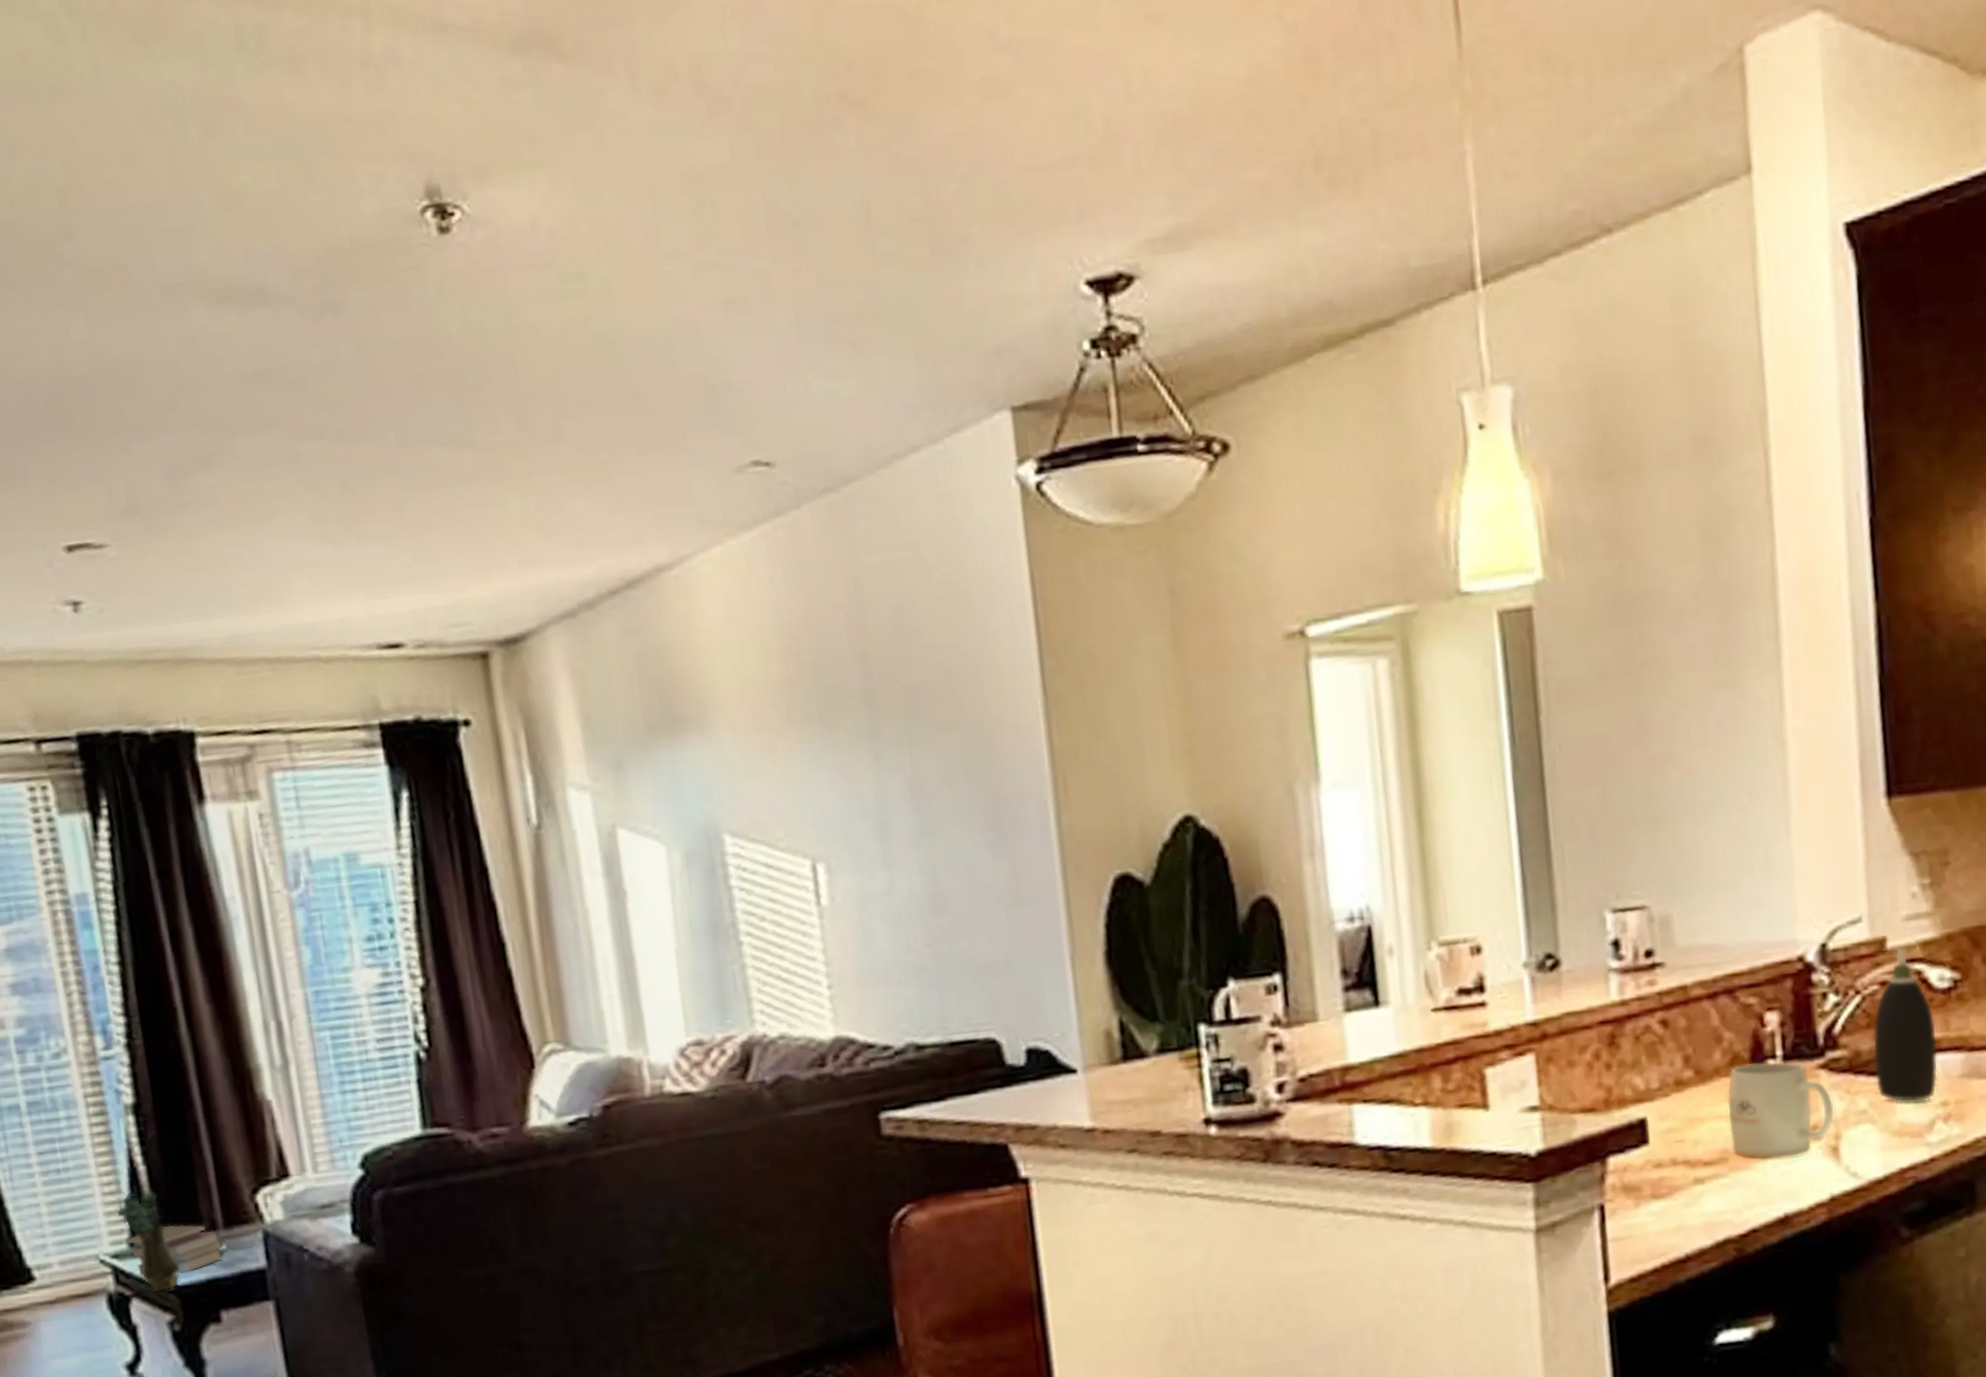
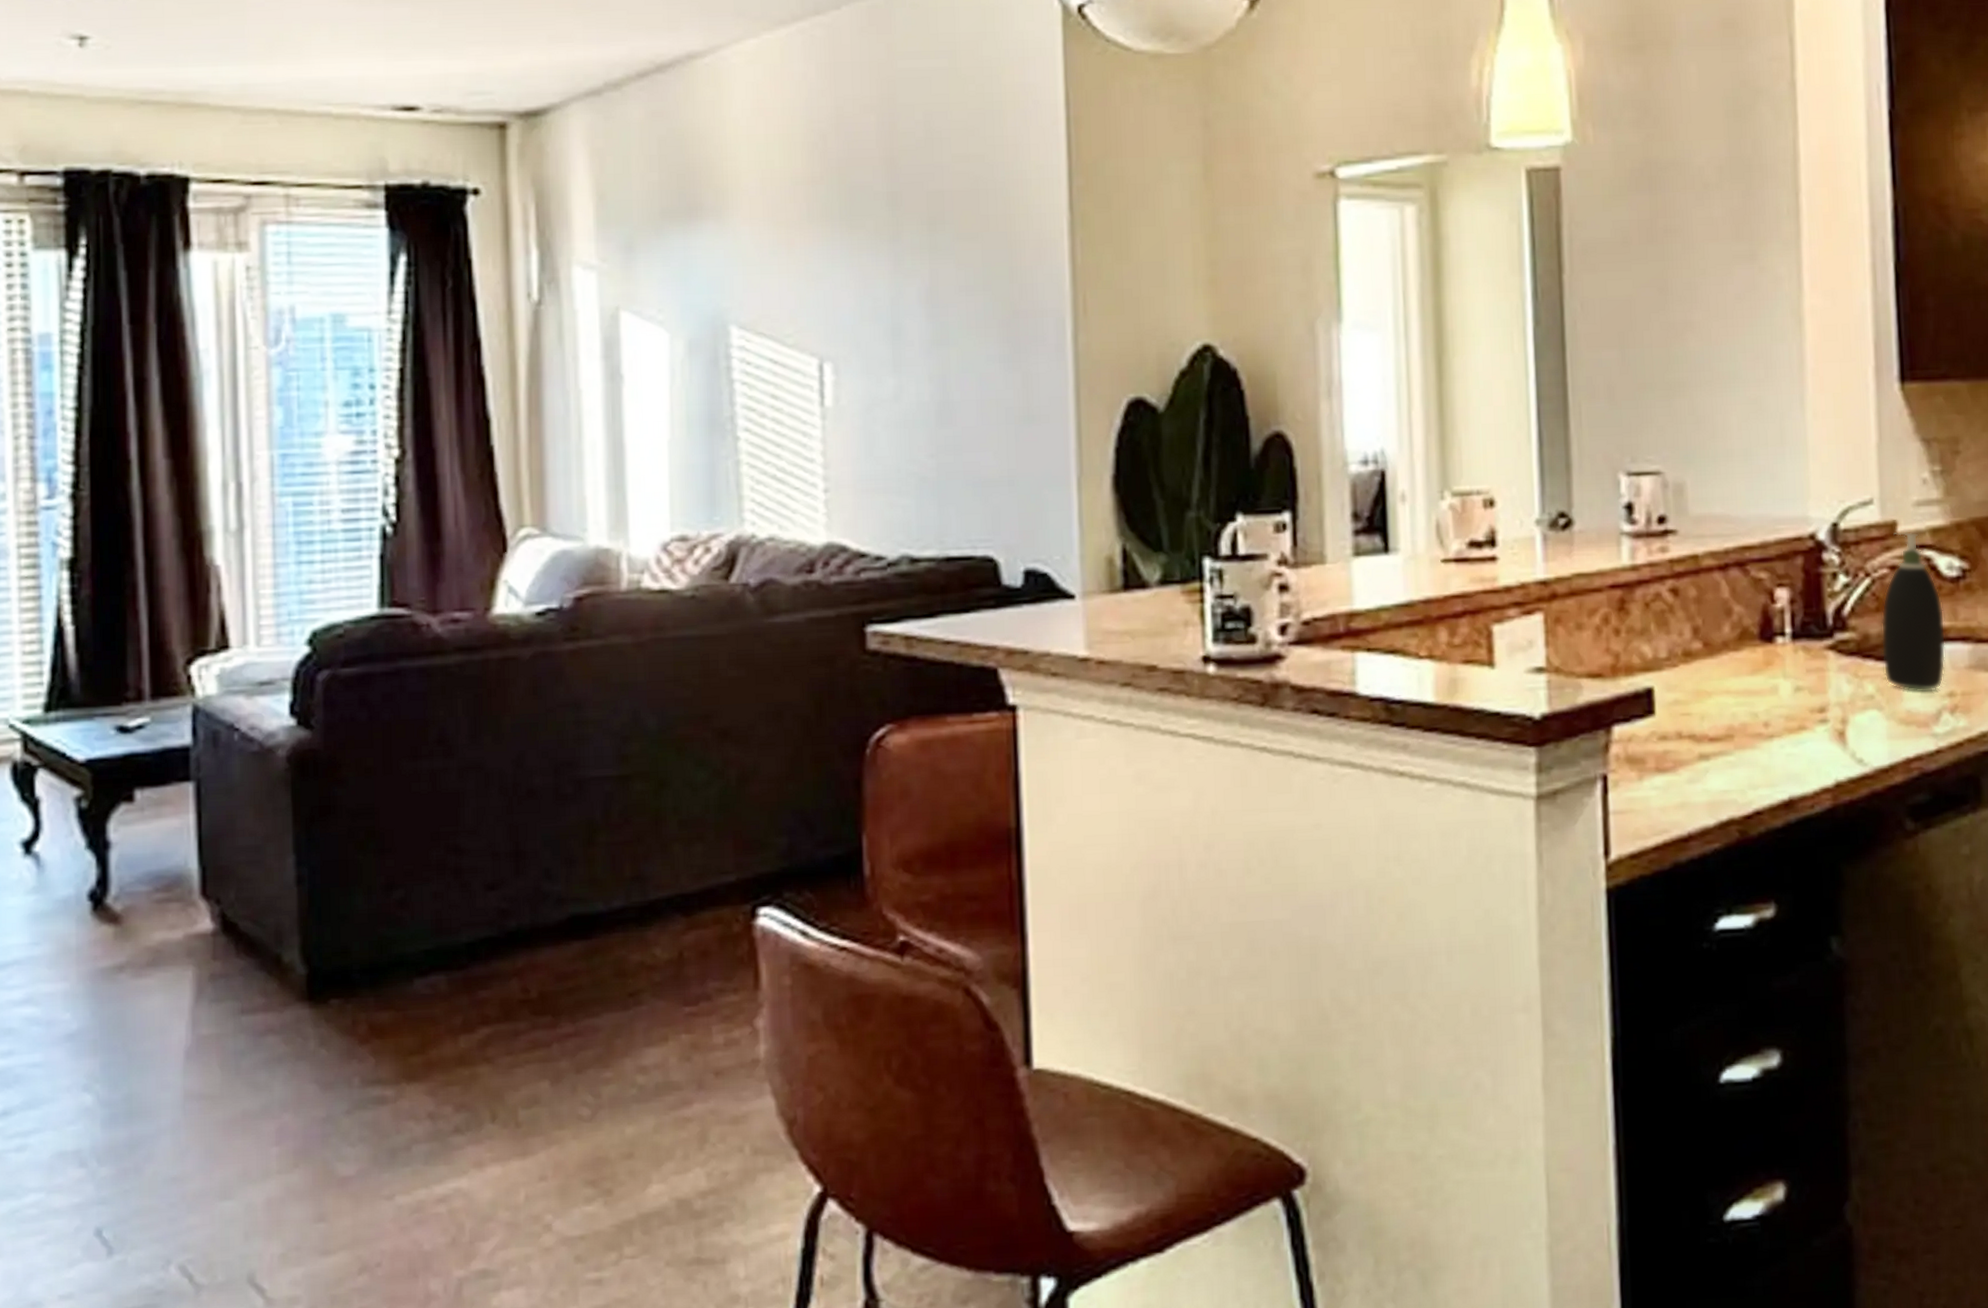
vase: present [117,1189,180,1292] -> none [36,651,96,764]
books: present [126,1224,223,1278] -> none [41,691,147,747]
mug: present [1727,1061,1834,1159] -> none [1735,639,1842,739]

